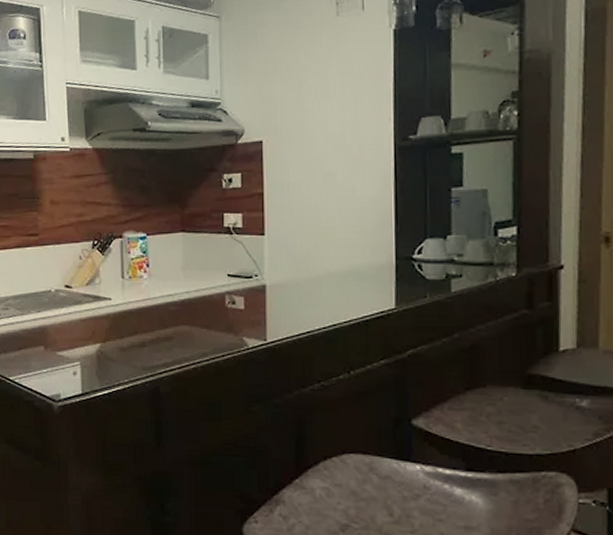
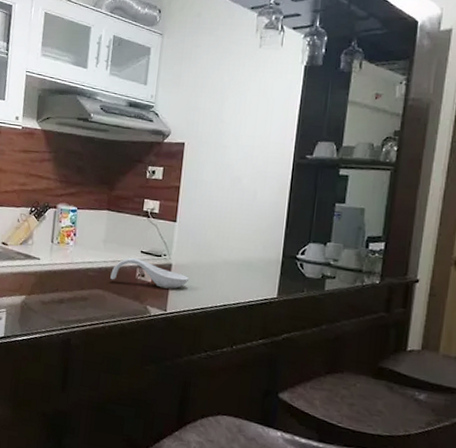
spoon rest: none [196,284,288,314] -> present [110,258,189,289]

